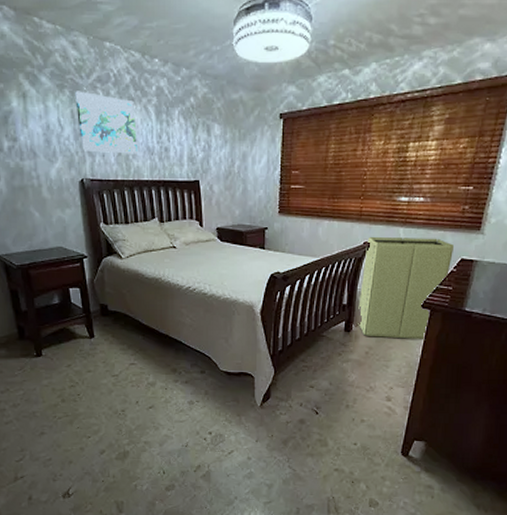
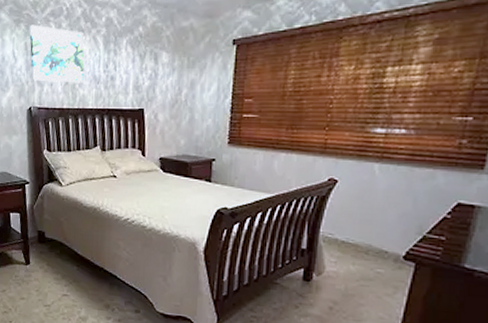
laundry hamper: present [358,236,455,341] -> none [320,172,448,300]

